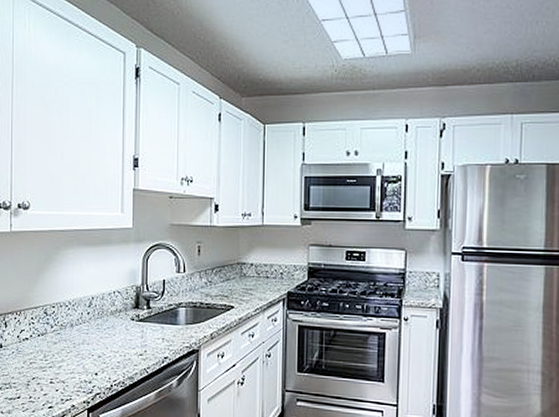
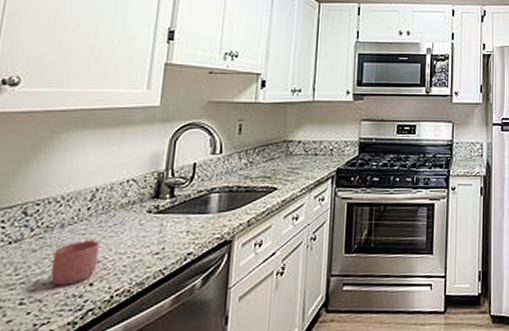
mug: none [68,337,99,373] -> present [51,238,100,286]

